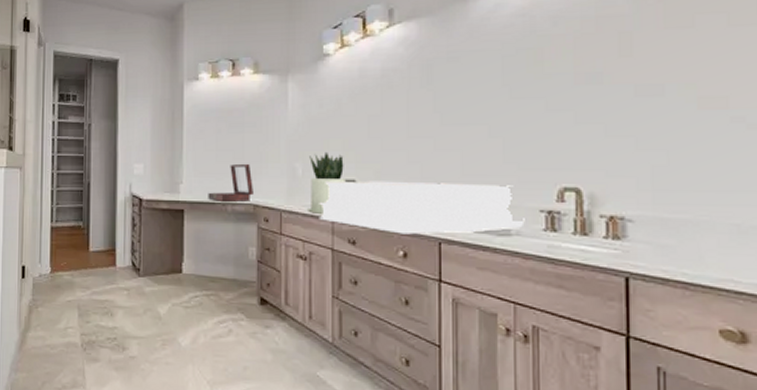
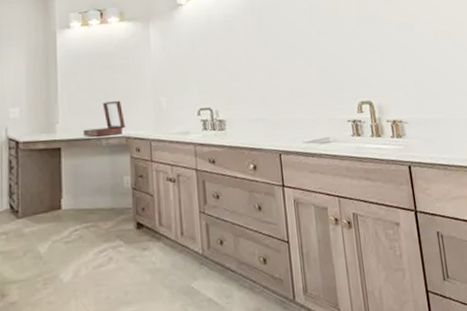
planter: present [306,151,345,215] -> none [172,85,203,141]
towel: present [319,181,525,235] -> none [182,103,339,150]

